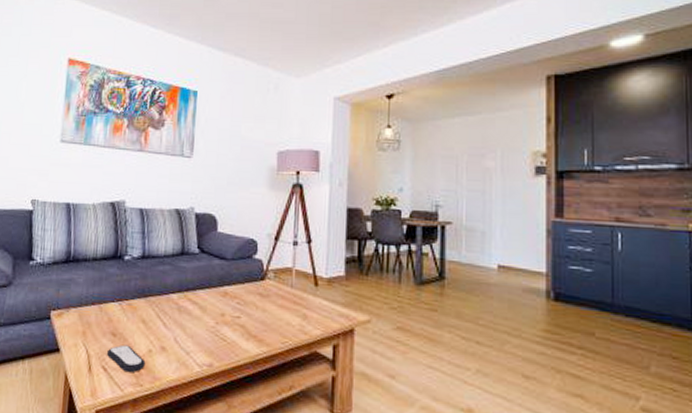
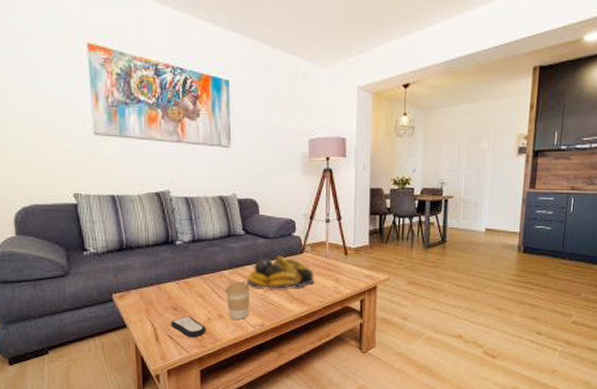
coffee cup: none [171,308,201,356] -> present [225,282,251,319]
fruit bowl: none [198,280,277,323] -> present [248,255,315,289]

